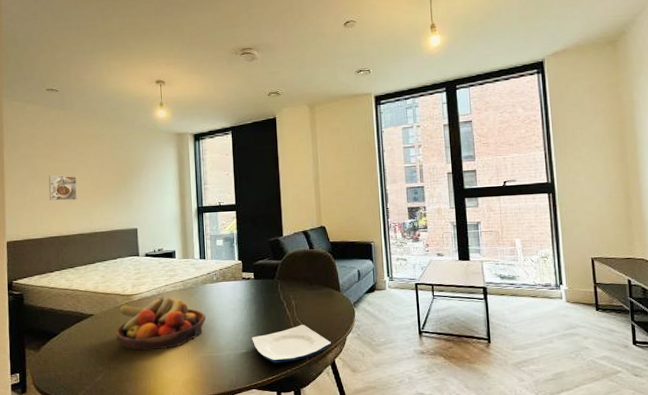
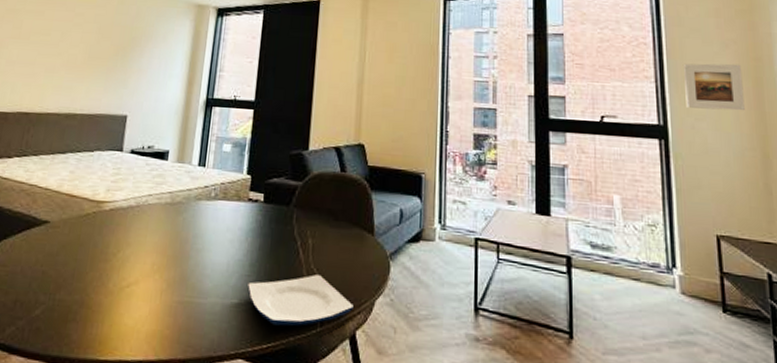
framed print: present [48,175,77,201] -> none [27,35,66,70]
fruit bowl: present [115,297,206,351] -> none [71,210,193,283]
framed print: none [566,128,612,167] -> present [684,63,745,111]

